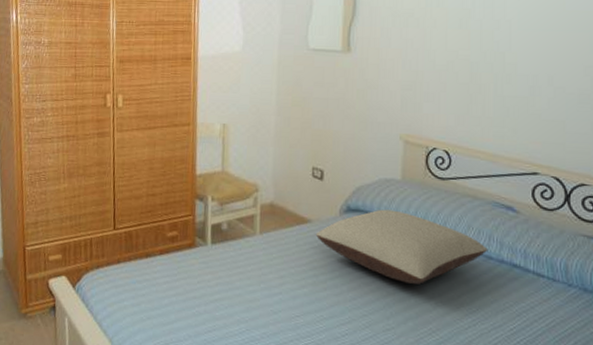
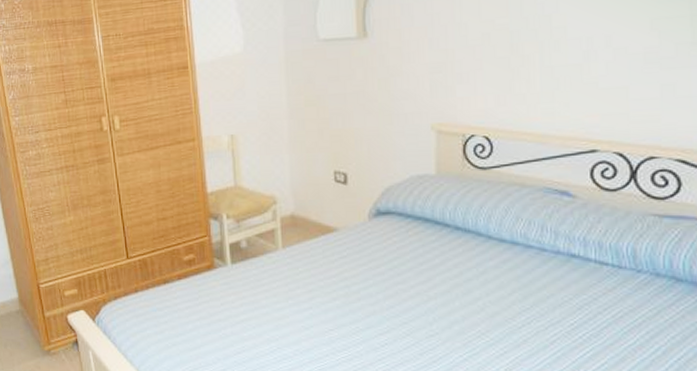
pillow: present [316,209,488,284] -> none [345,208,541,285]

